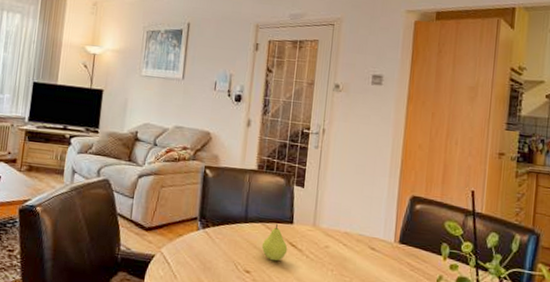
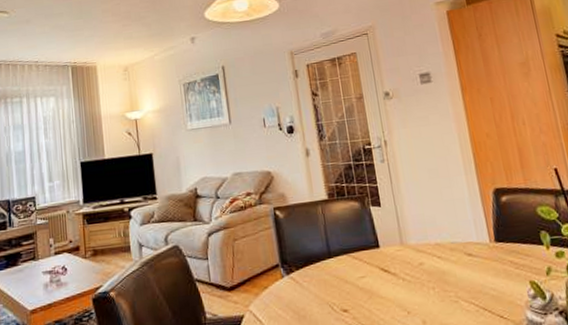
fruit: present [261,223,288,262] -> none [352,251,382,293]

